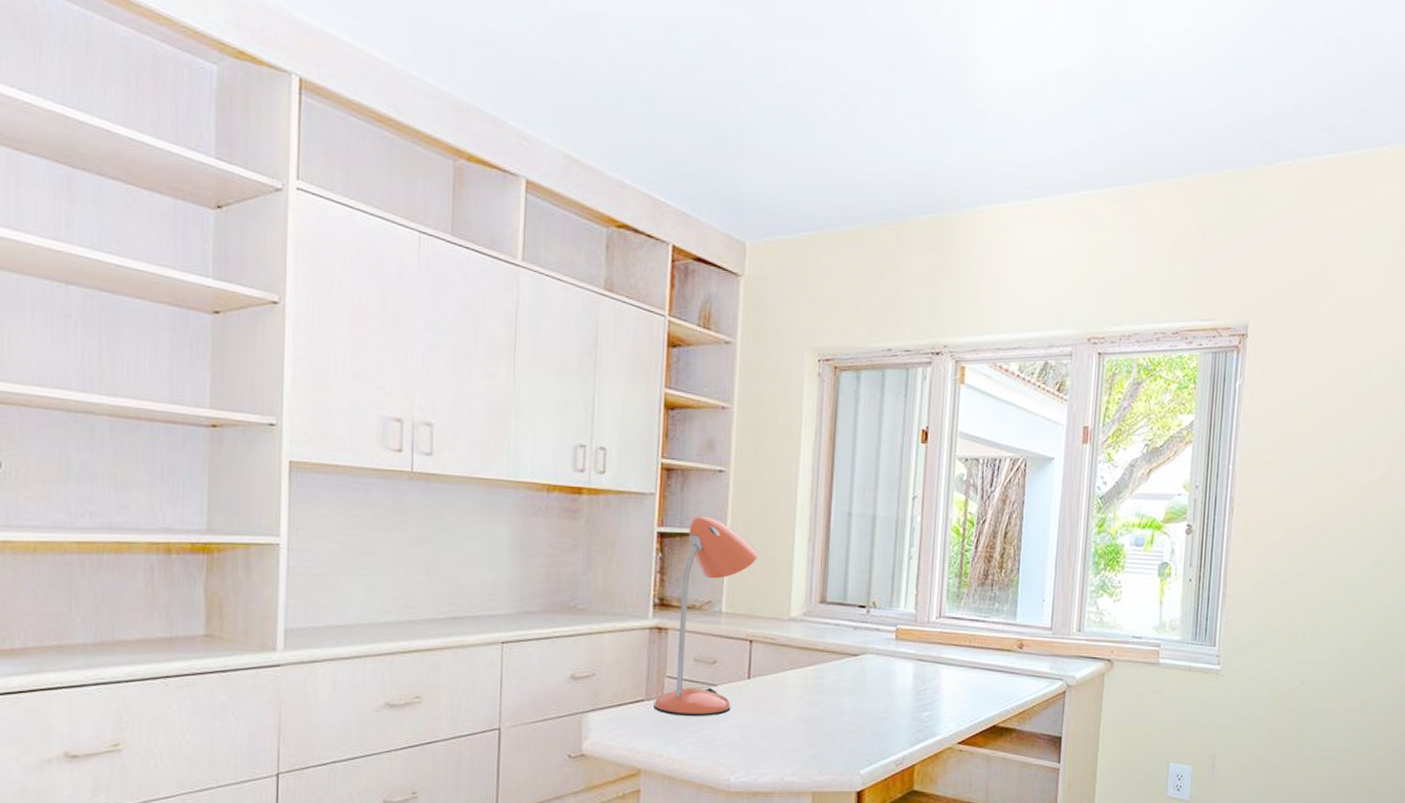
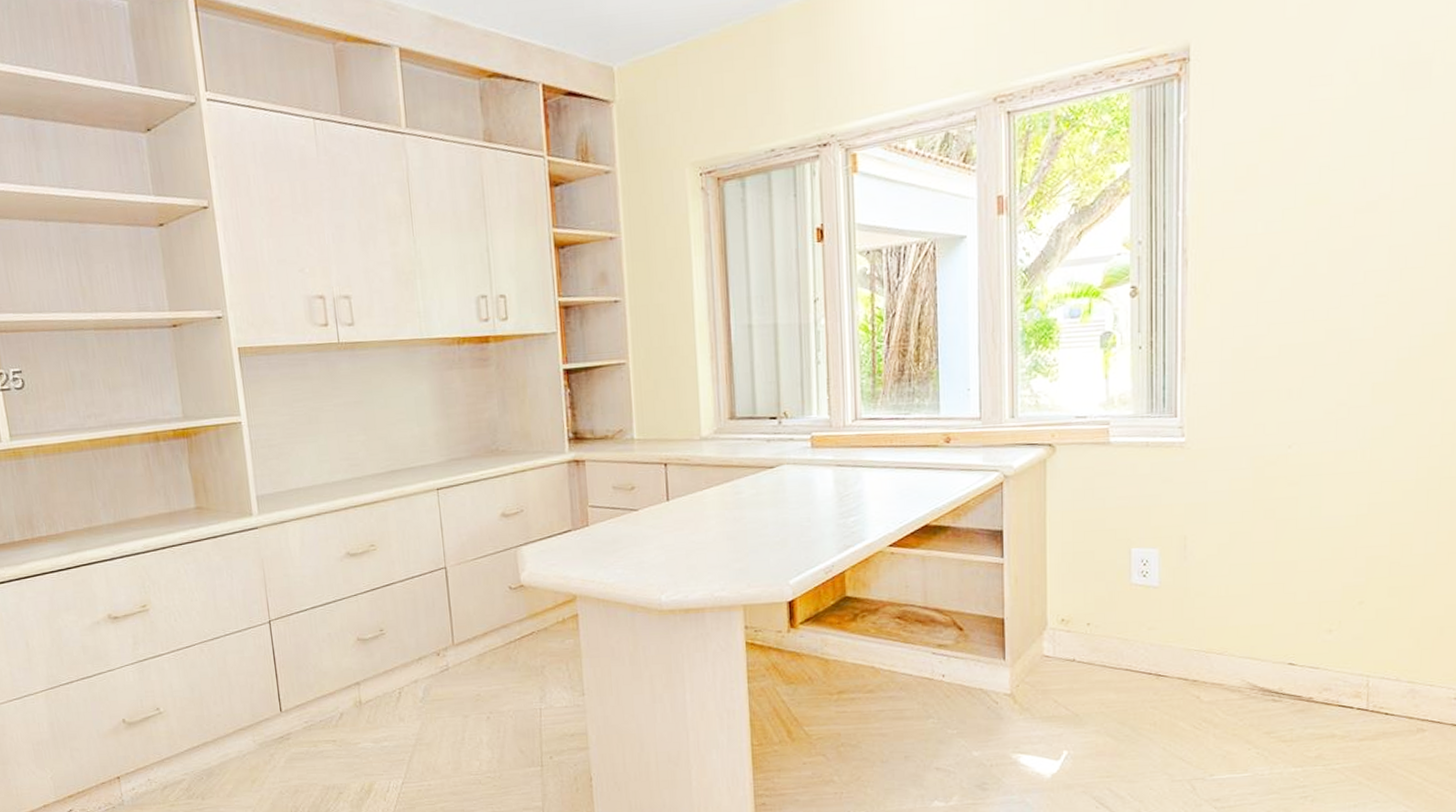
desk lamp: present [653,516,759,717] -> none [580,348,663,543]

